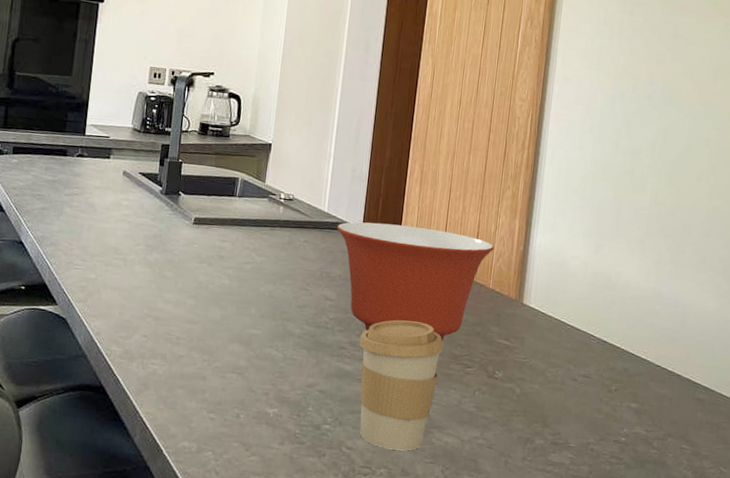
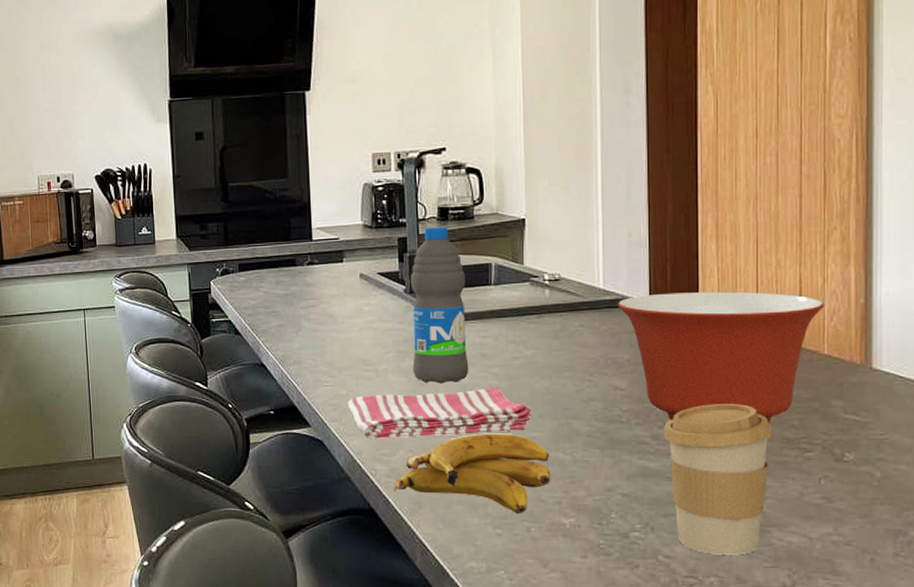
dish towel: none [94,281,255,327] -> present [347,387,532,439]
banana: none [124,326,264,402] -> present [393,433,551,515]
water bottle: none [157,139,215,279] -> present [411,227,469,384]

